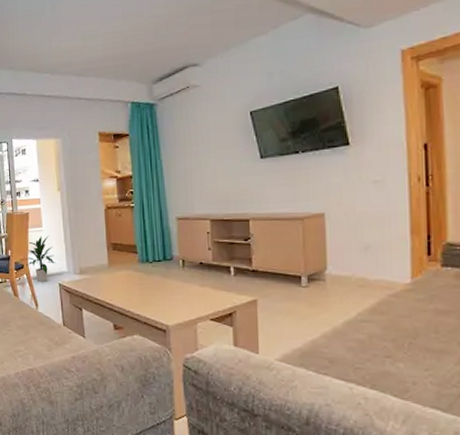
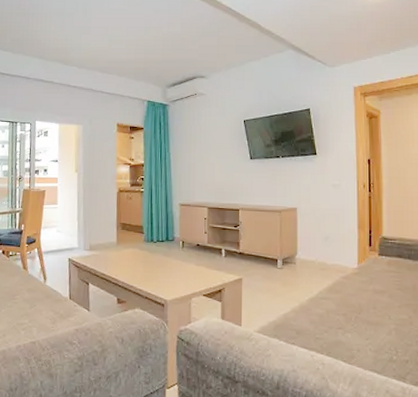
indoor plant: present [26,236,56,283] -> none [39,213,68,257]

